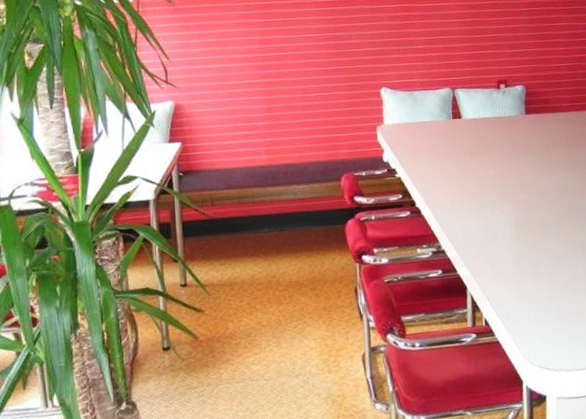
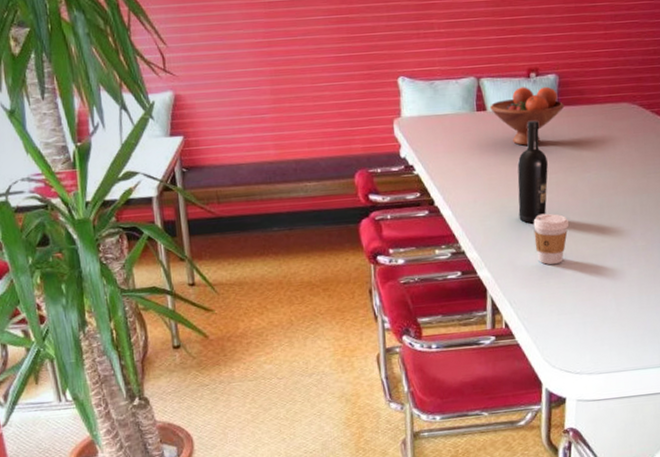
fruit bowl: none [465,96,532,150] -> present [490,86,565,146]
wine bottle: none [491,127,520,223] -> present [517,120,548,224]
coffee cup: none [508,213,541,263] -> present [533,213,569,265]

